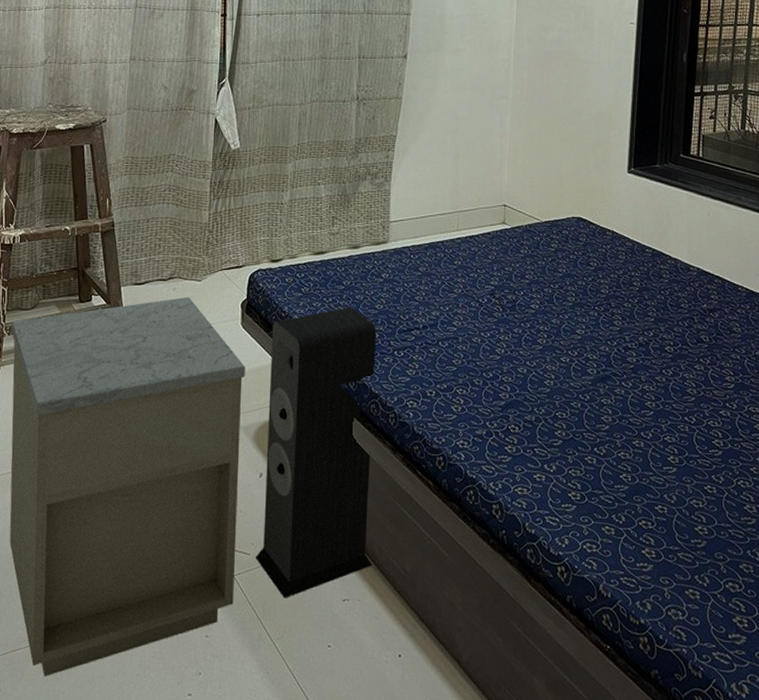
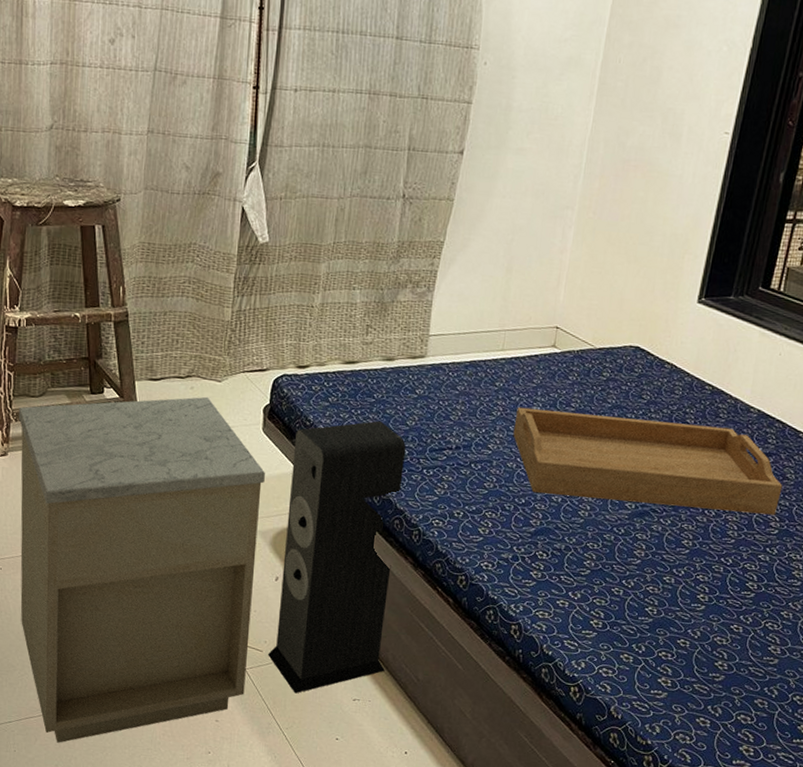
serving tray: none [475,283,731,370] -> present [513,407,783,515]

